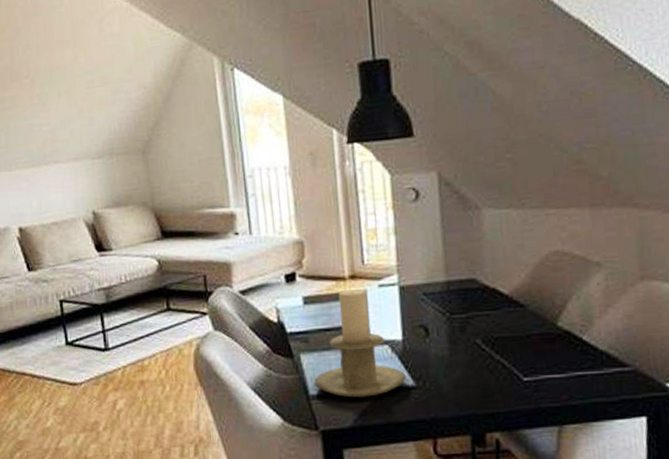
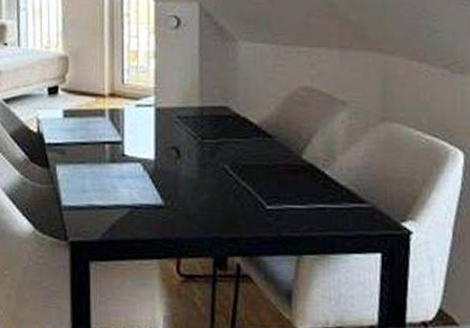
candle holder: present [314,289,406,398] -> none [68,107,155,212]

